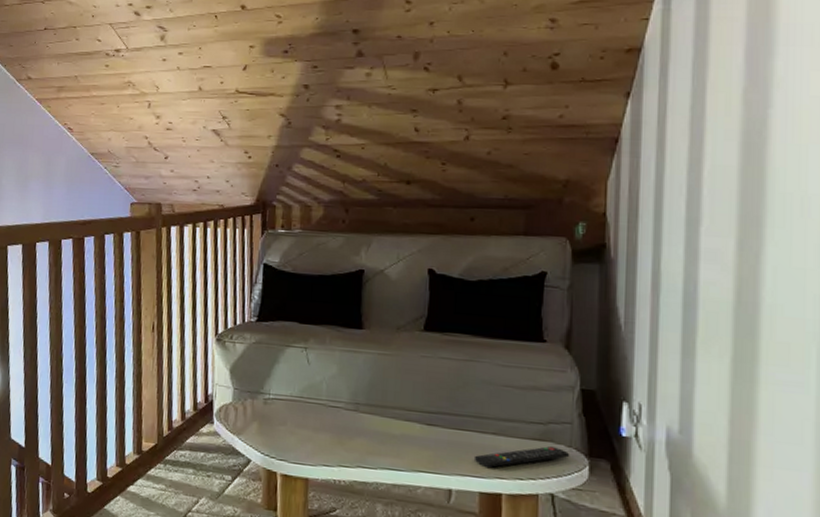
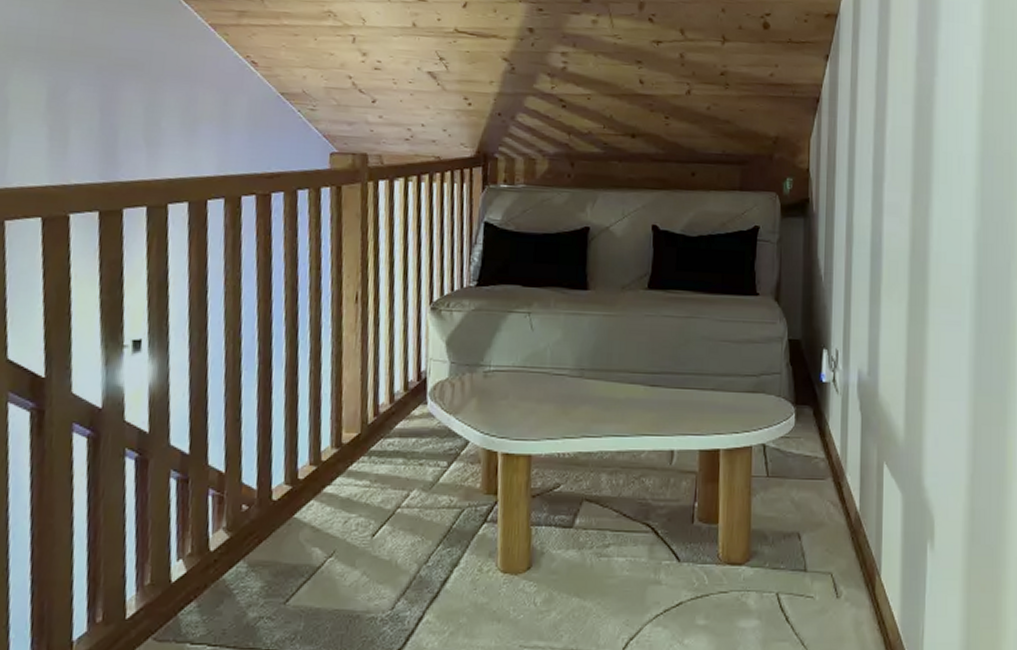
remote control: present [473,446,570,468] -> none [694,398,779,425]

